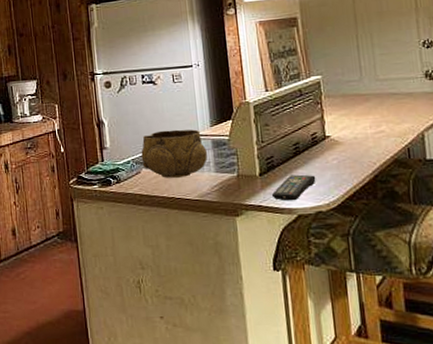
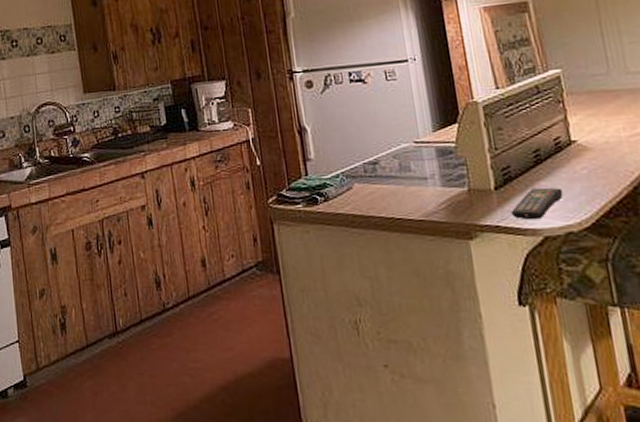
decorative bowl: present [141,129,207,178] -> none [351,135,431,195]

